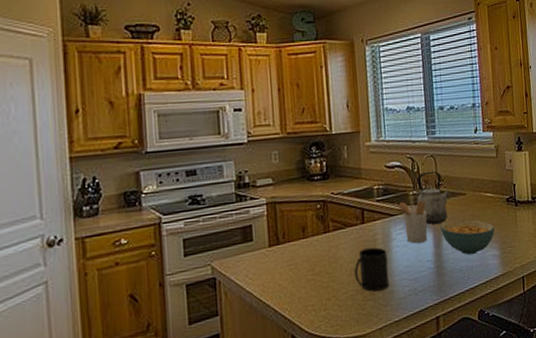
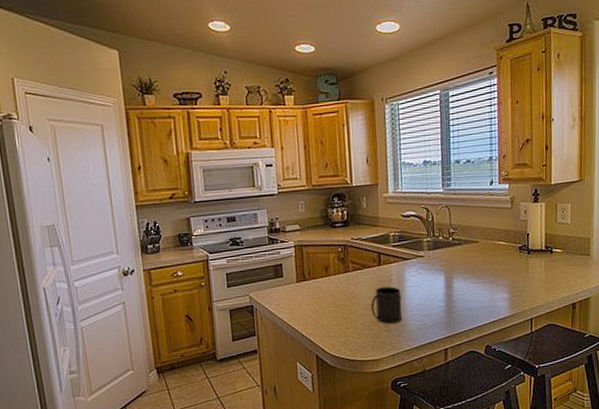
utensil holder: present [395,200,428,244] -> none [409,246,440,285]
kettle: present [416,171,450,225] -> none [430,220,463,268]
cereal bowl: present [440,220,495,255] -> none [452,265,506,297]

